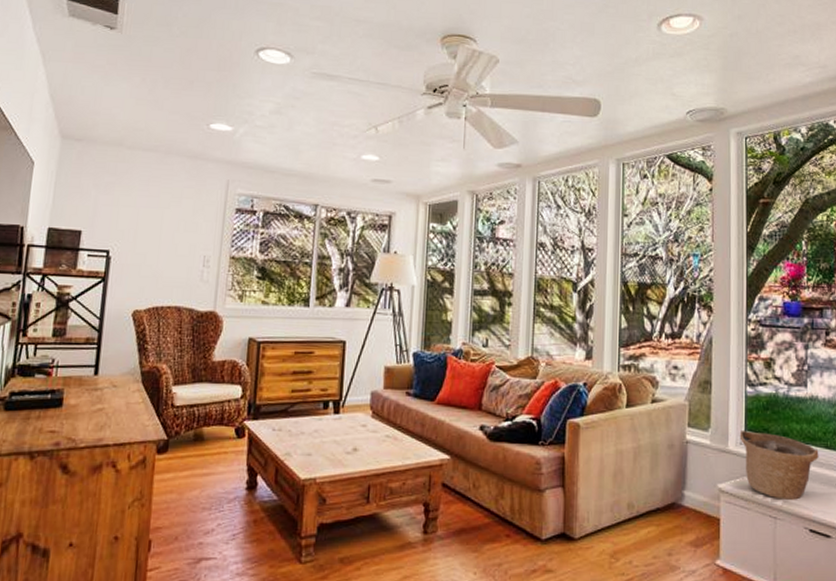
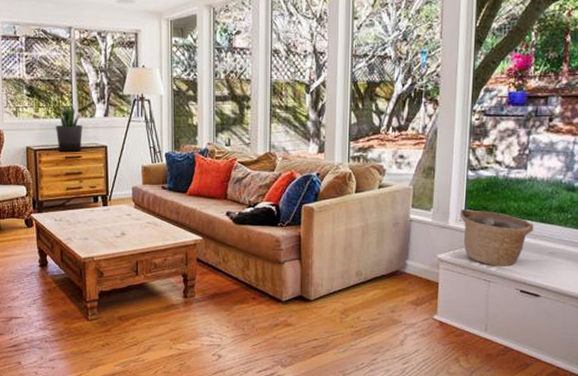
planter: none [286,288,320,348] -> present [55,103,82,153]

